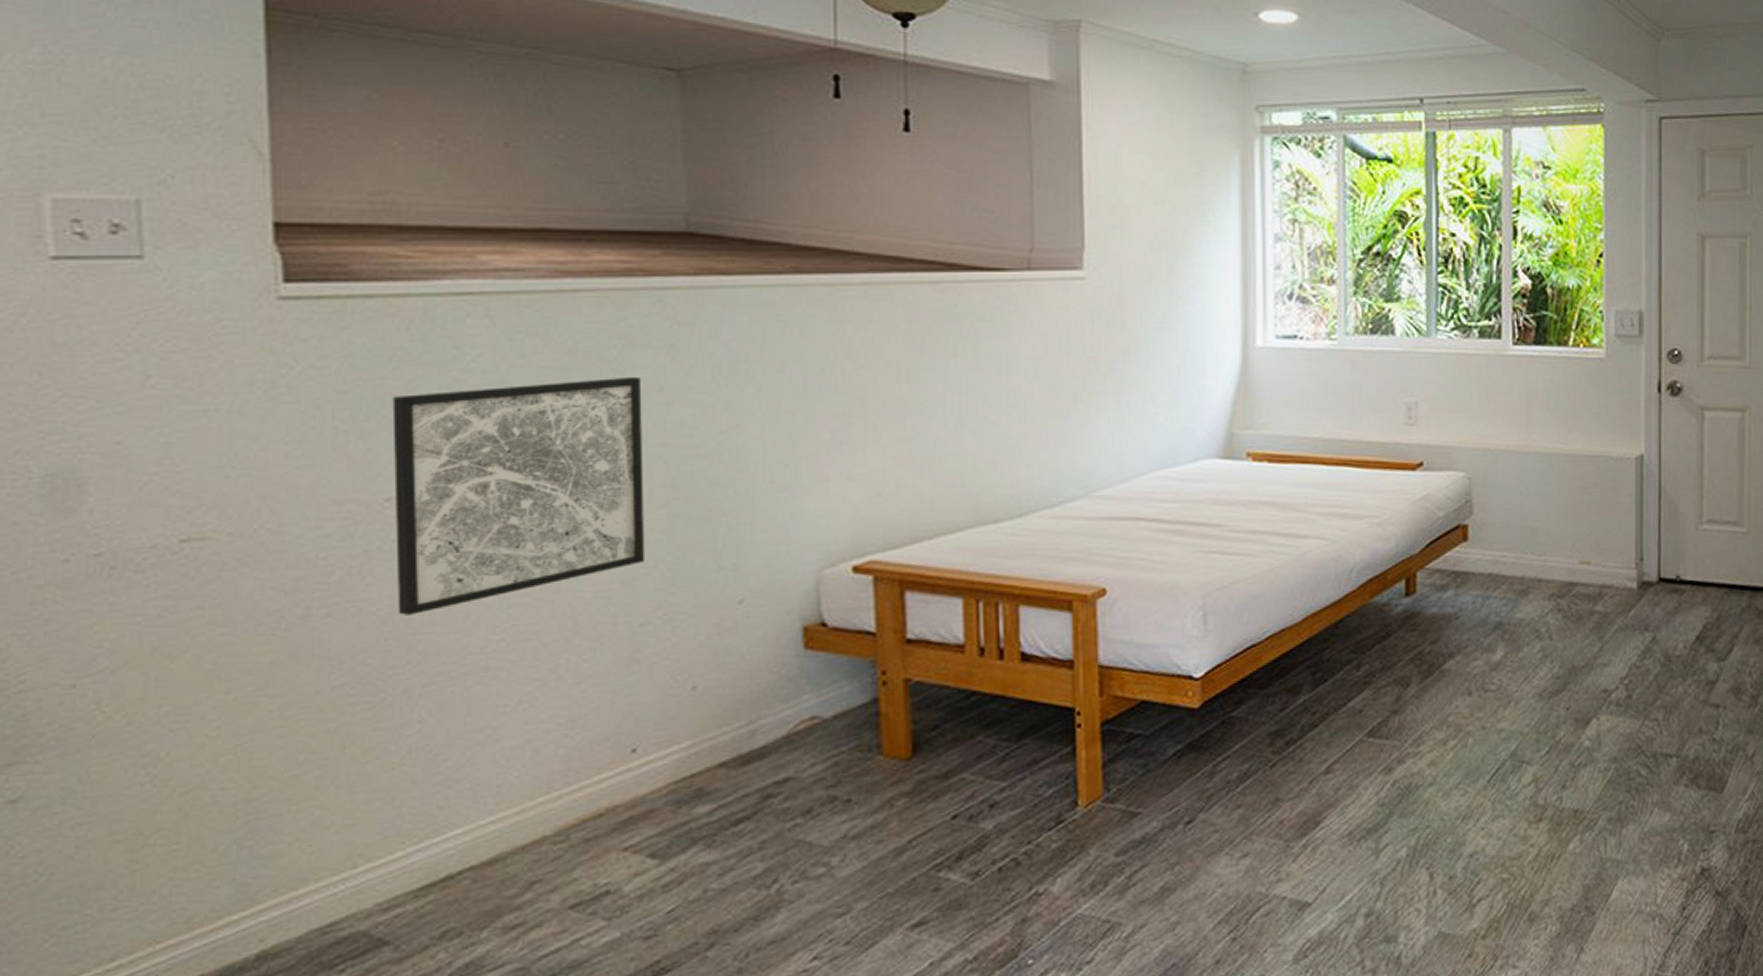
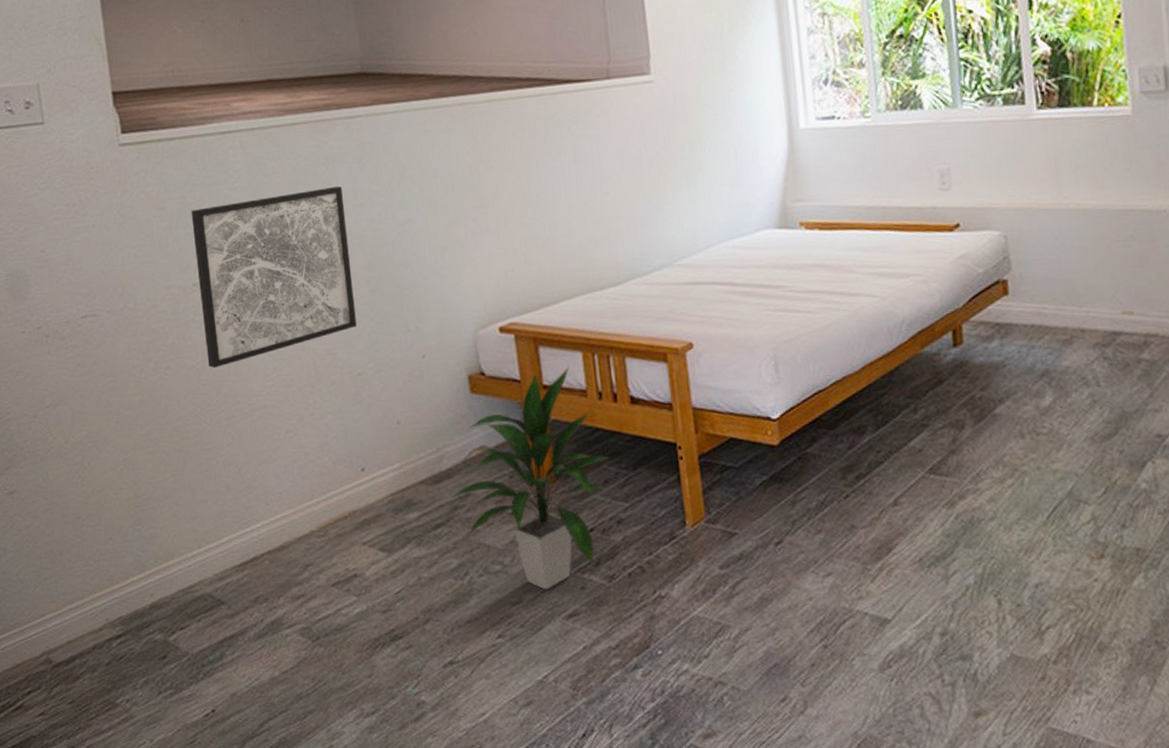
indoor plant: none [755,615,988,895] -> present [446,366,611,590]

